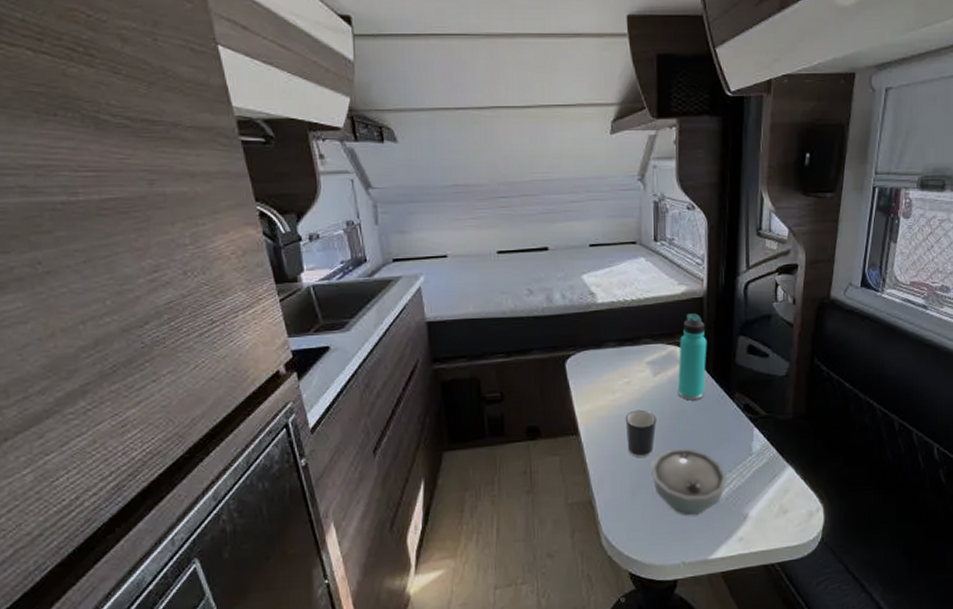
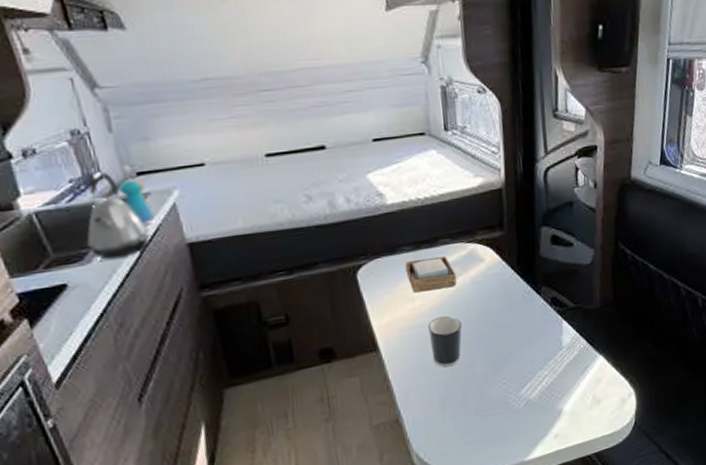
kettle: none [349,257,398,329] -> present [86,172,149,260]
soap dispenser: none [377,252,403,302] -> present [118,164,155,224]
napkin holder: none [609,354,656,386] -> present [405,255,457,293]
bowl: present [651,448,728,515] -> none [459,349,540,420]
thermos bottle: present [678,313,707,401] -> none [480,206,510,301]

